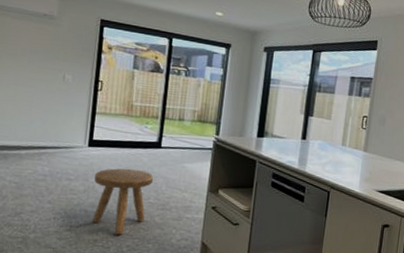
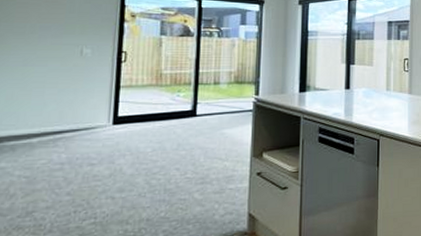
stool: present [92,168,153,235] -> none [120,142,189,220]

